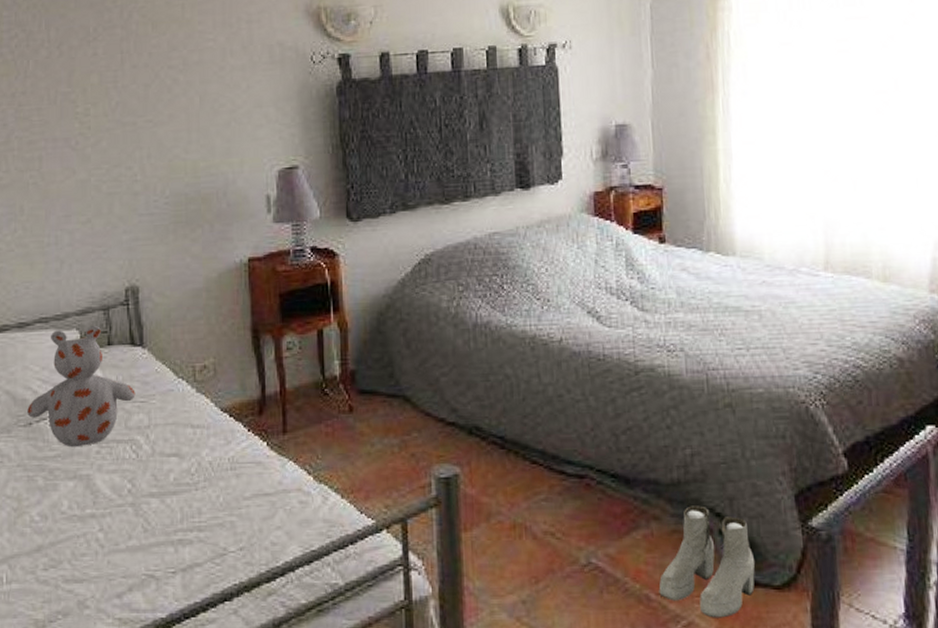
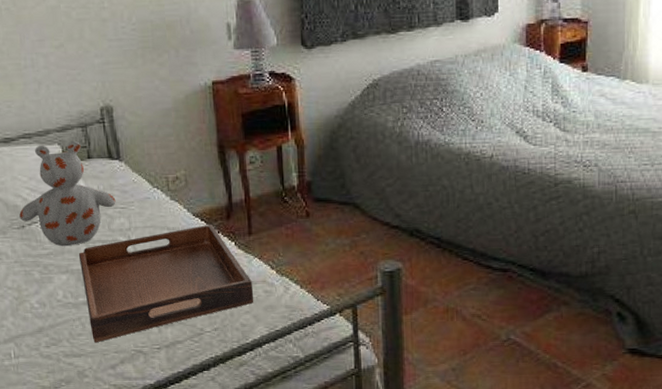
serving tray: none [89,420,287,565] -> present [78,224,254,343]
boots: present [658,505,756,618] -> none [564,293,645,381]

